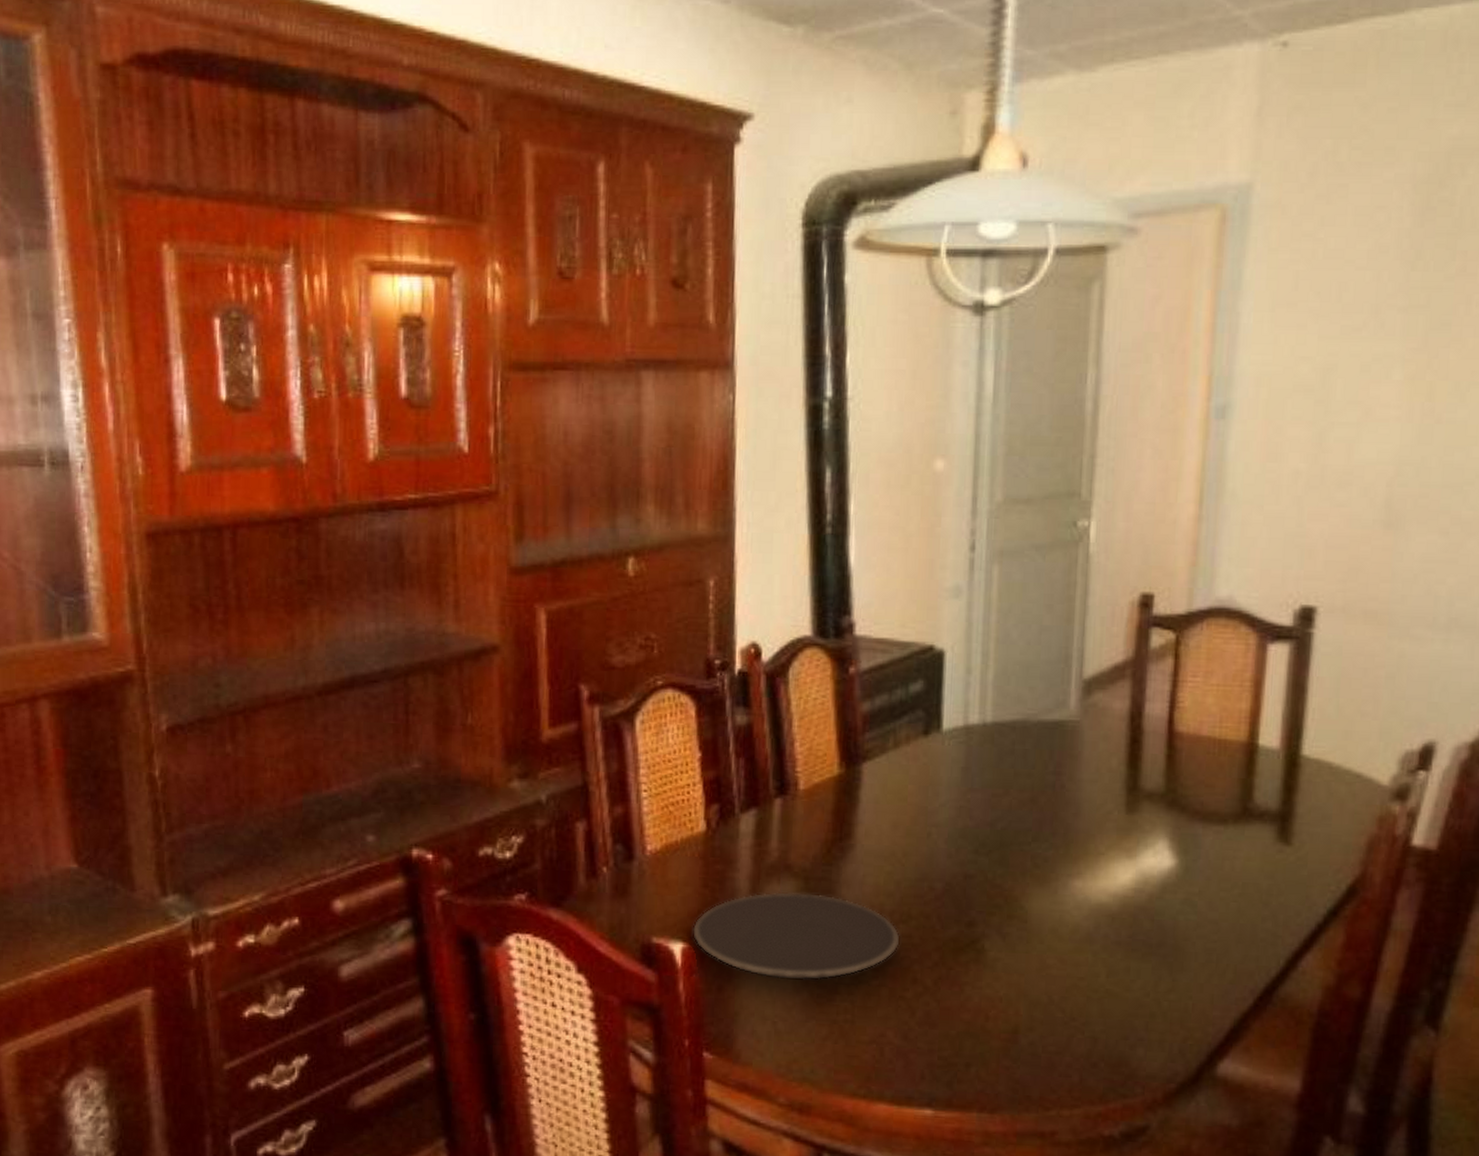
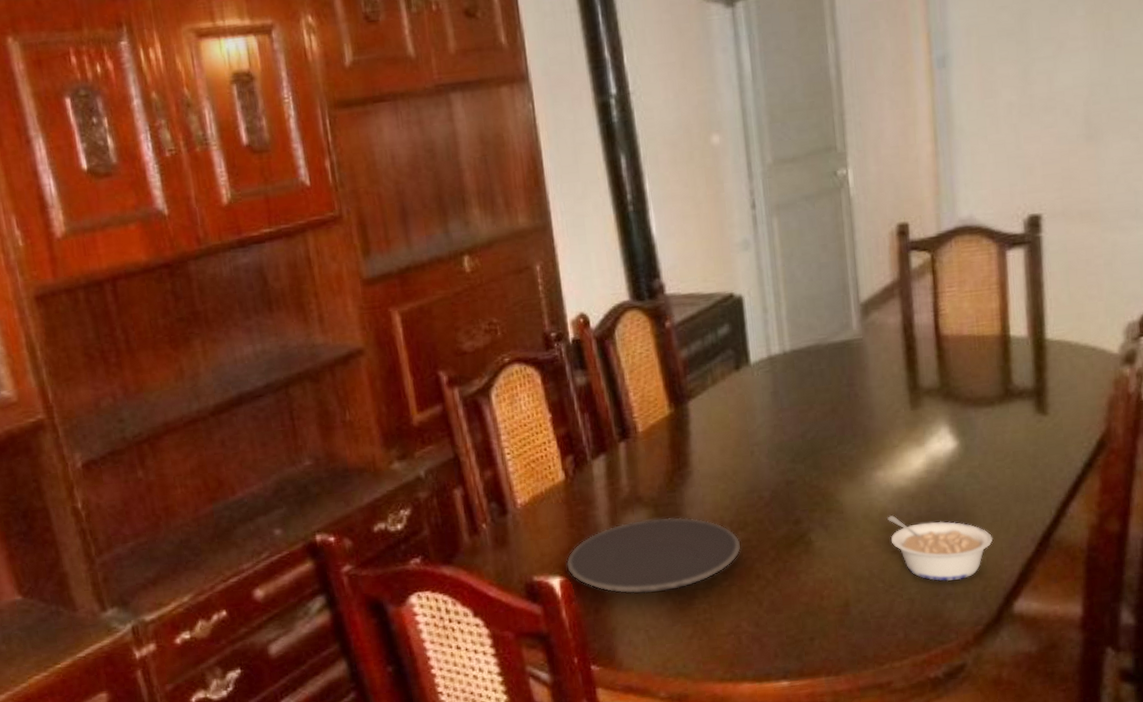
legume: none [1079,935,1204,1025] -> present [887,515,993,581]

